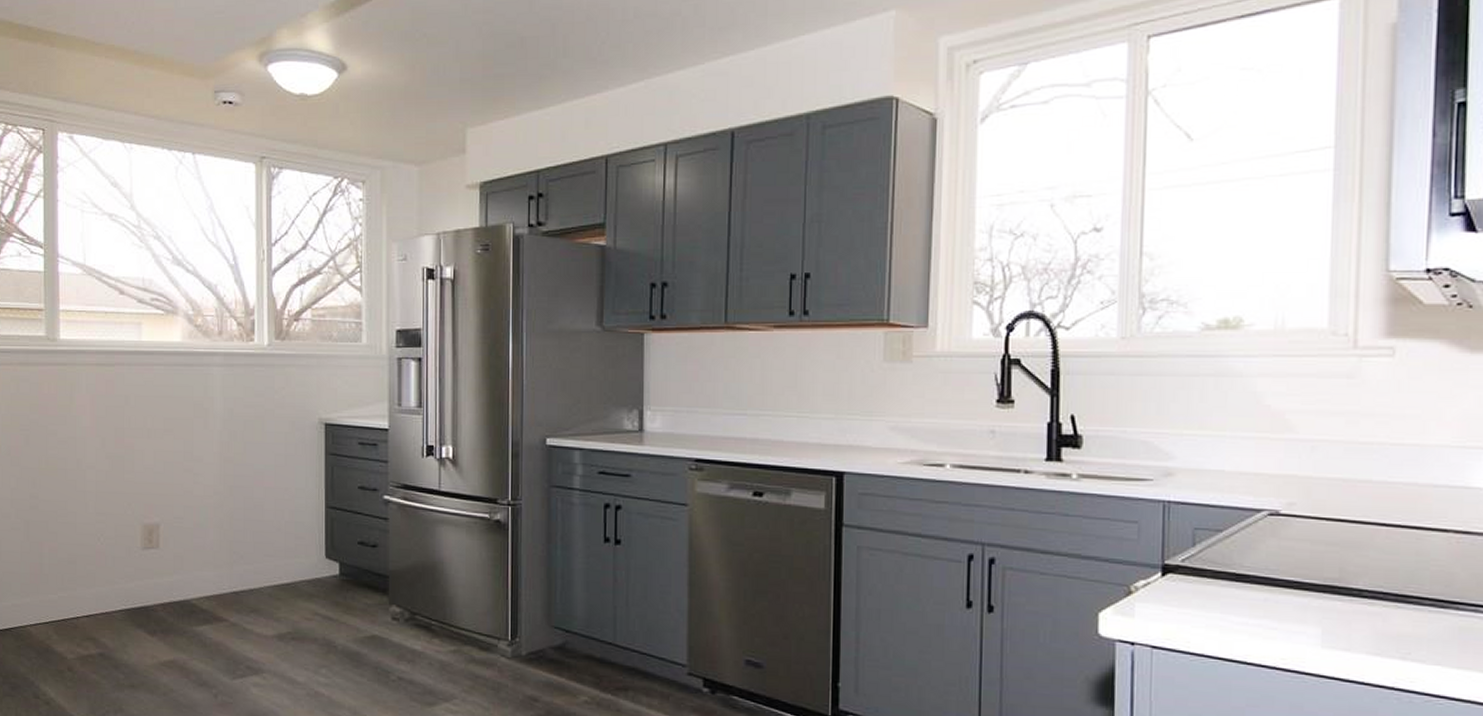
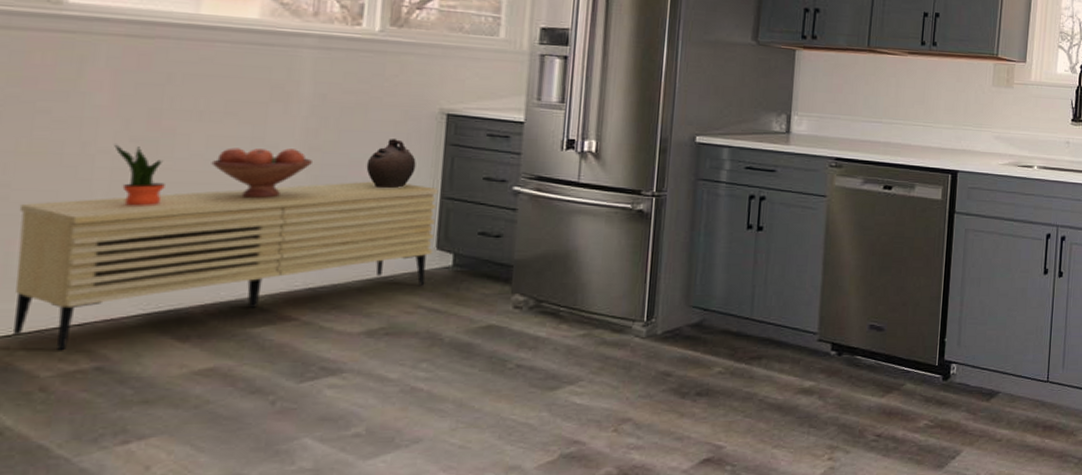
sideboard: none [45,491,323,638] -> present [12,181,439,351]
potted plant: none [97,460,131,515] -> present [114,144,165,207]
fruit bowl: none [159,461,227,508] -> present [211,148,312,199]
ceramic jug: none [267,448,304,498] -> present [366,138,416,189]

